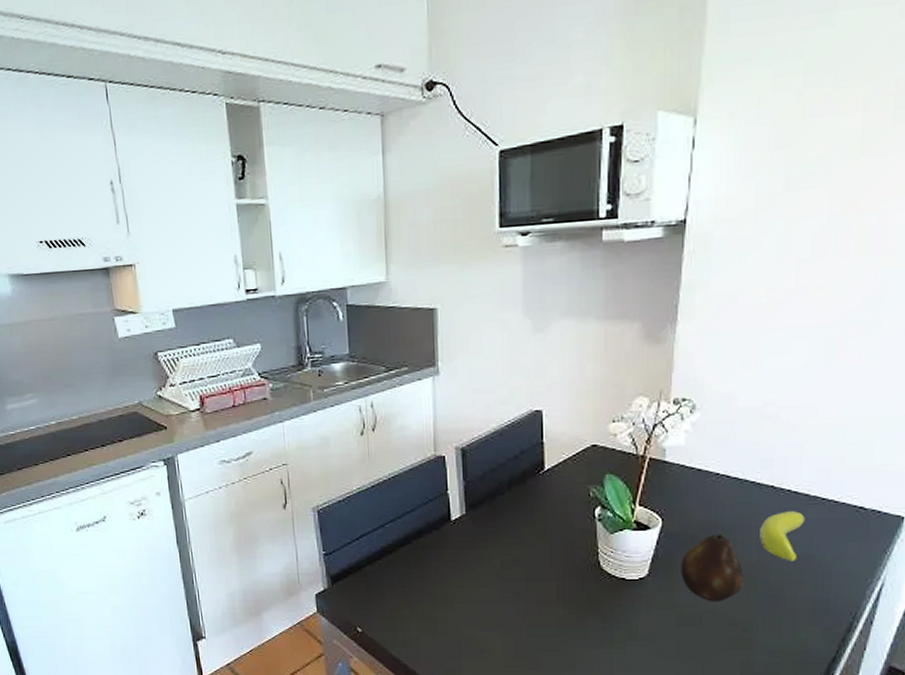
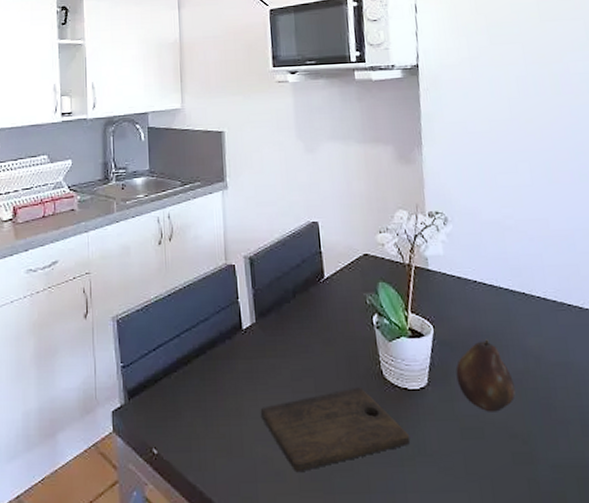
cutting board: none [467,577,622,651] -> present [260,387,411,473]
banana: present [760,511,805,561] -> none [520,317,558,368]

